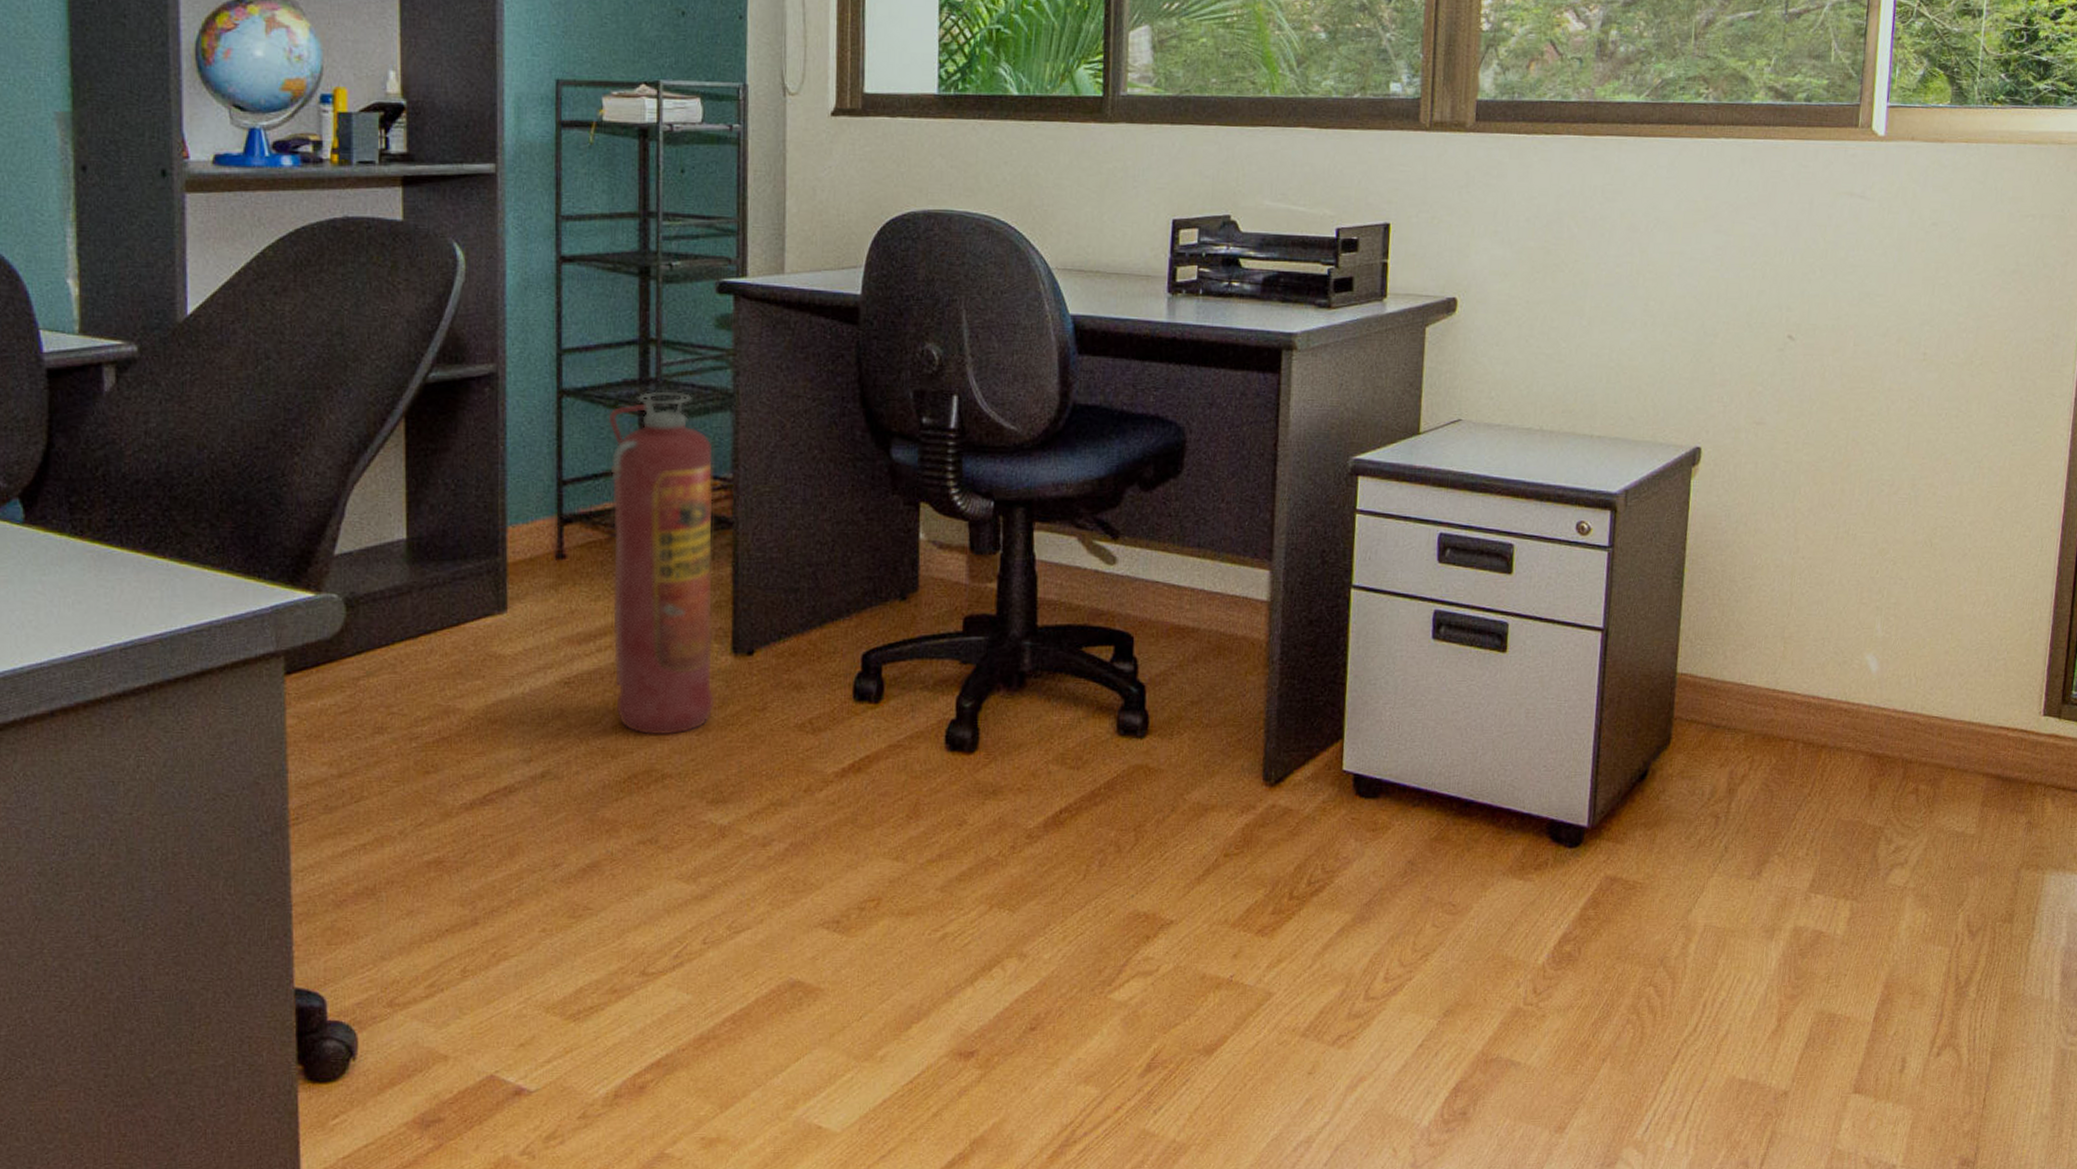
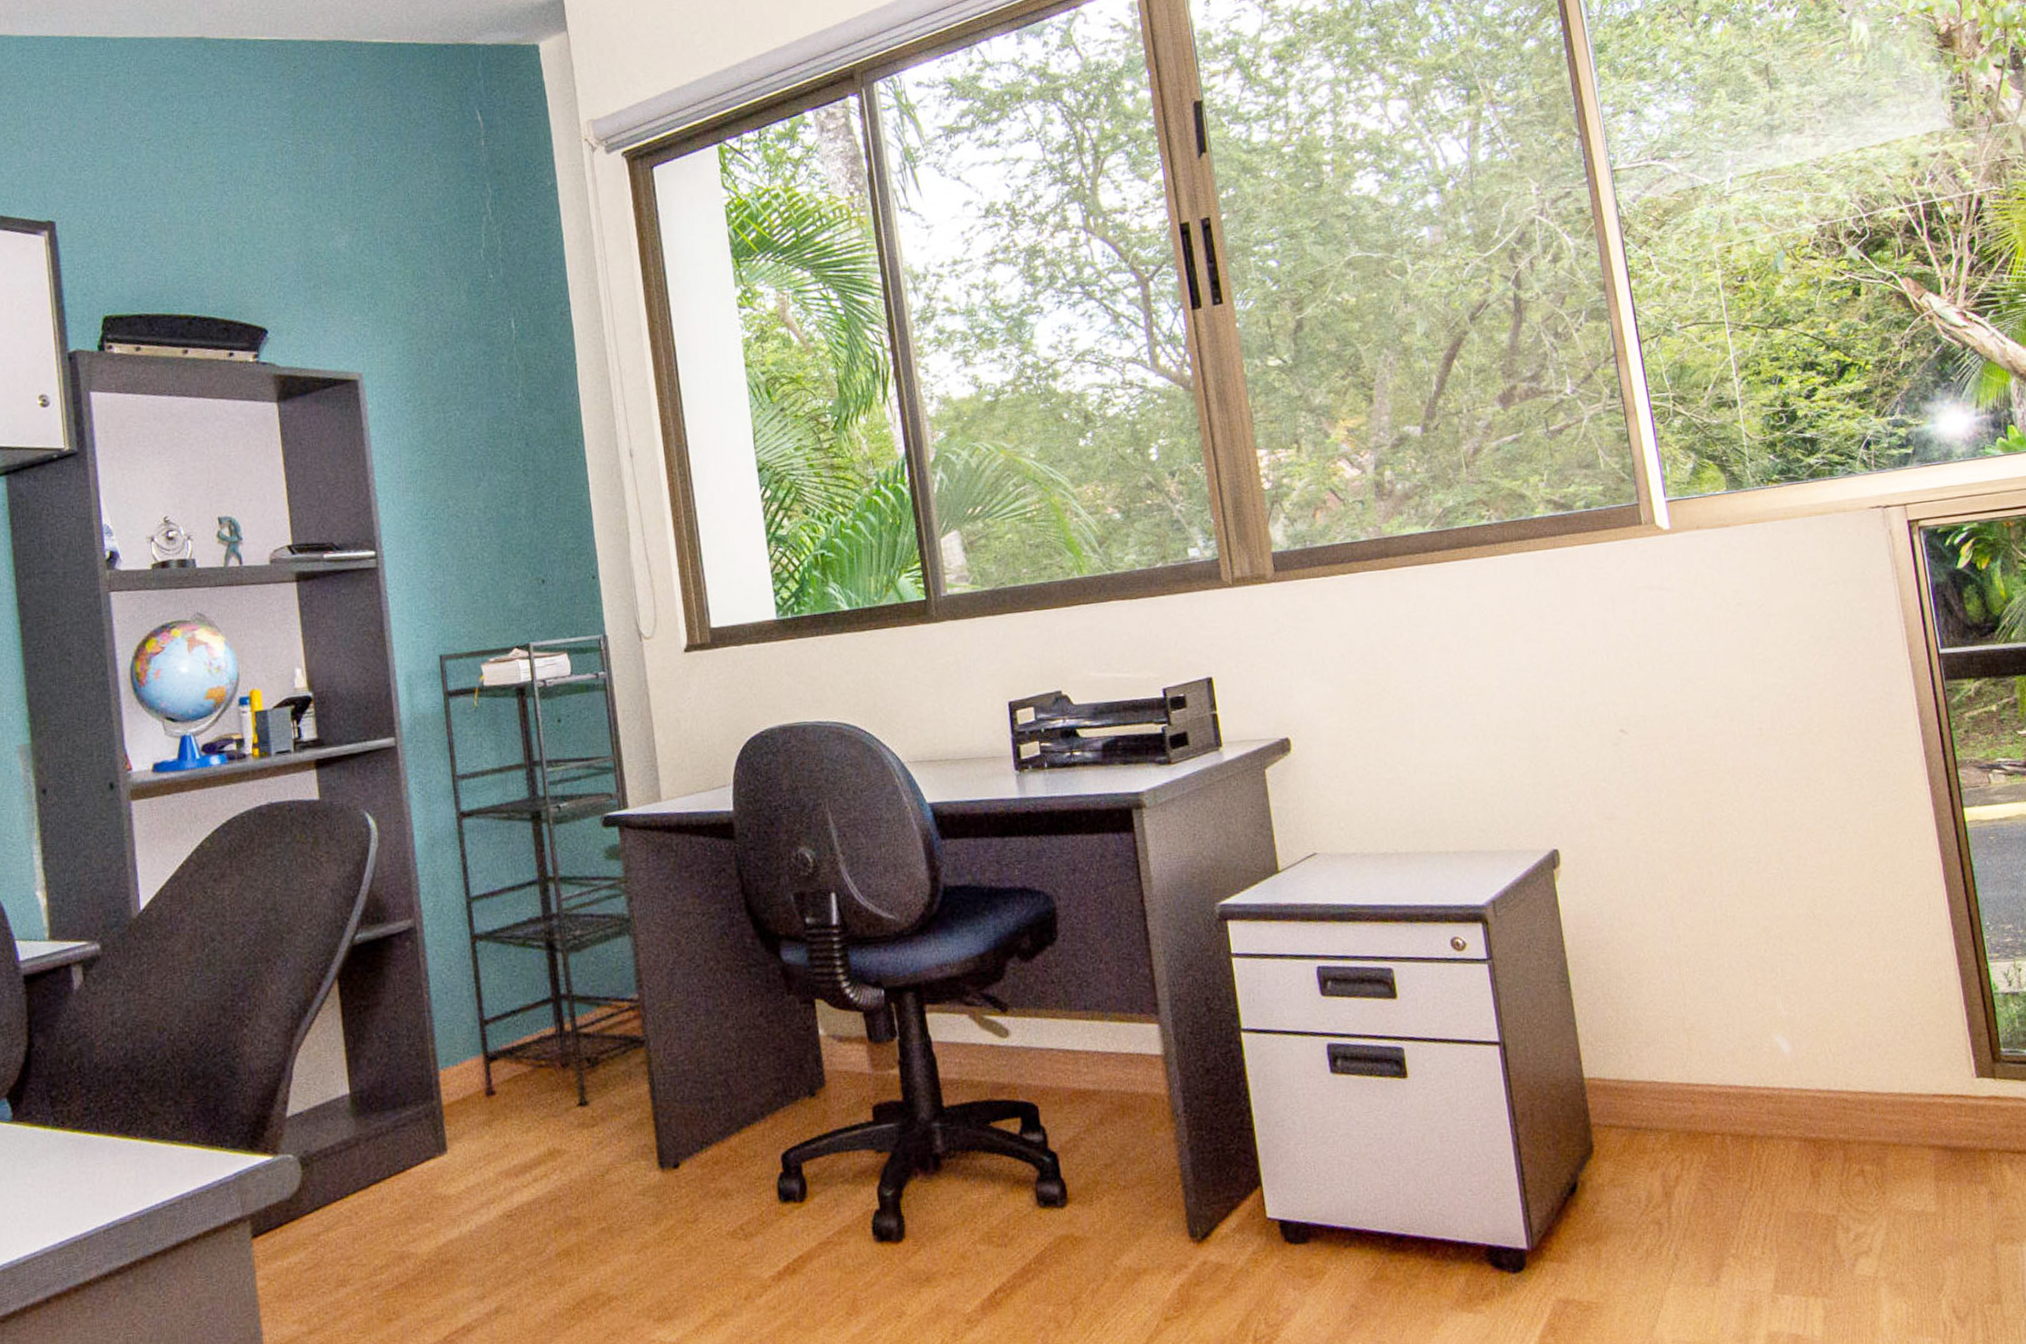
fire extinguisher: present [608,391,714,735] -> none [518,922,649,1259]

